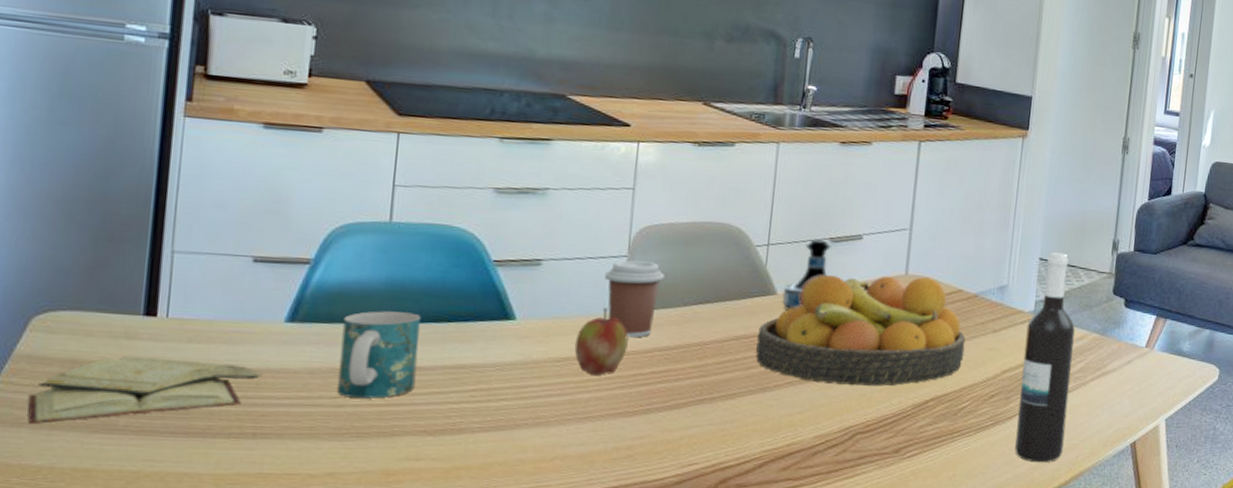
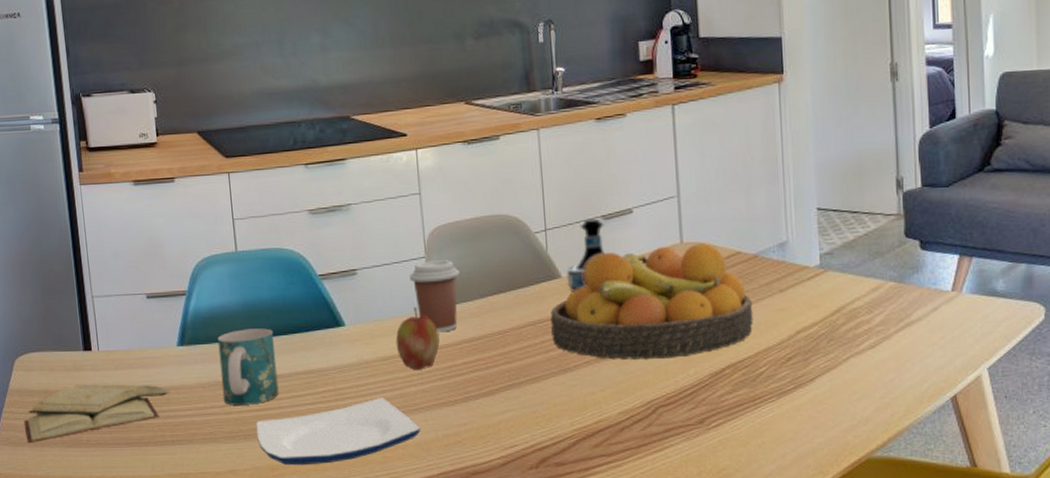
plate: none [374,402,587,472] -> present [256,398,421,466]
wine bottle: present [1015,252,1075,463] -> none [815,199,875,425]

